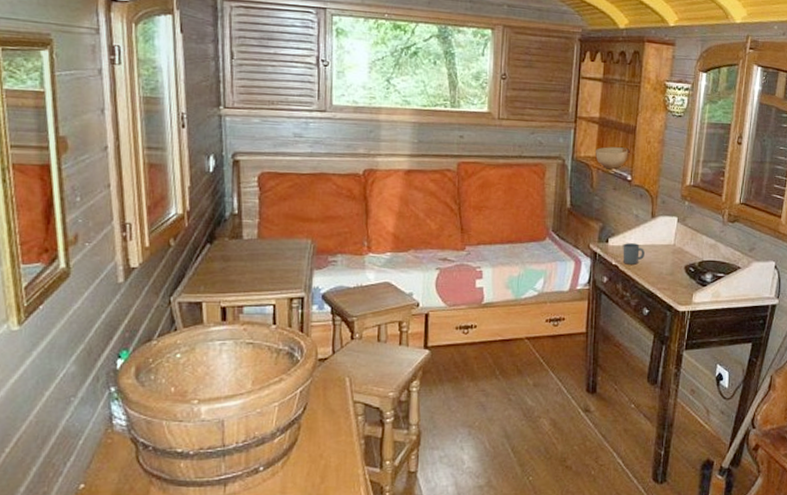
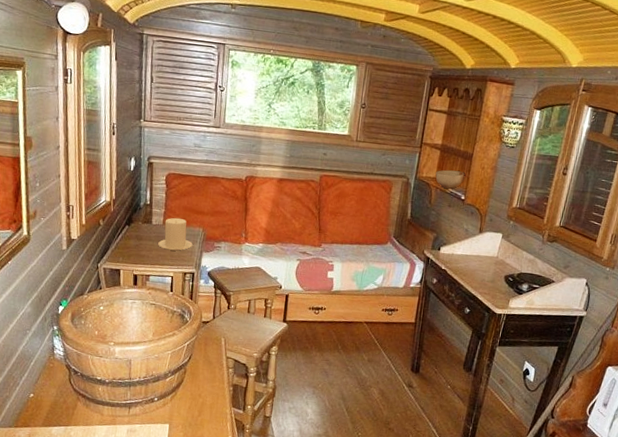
candle: none [252,228,299,271] -> present [158,217,193,251]
mug: present [622,243,644,266] -> none [451,252,471,272]

